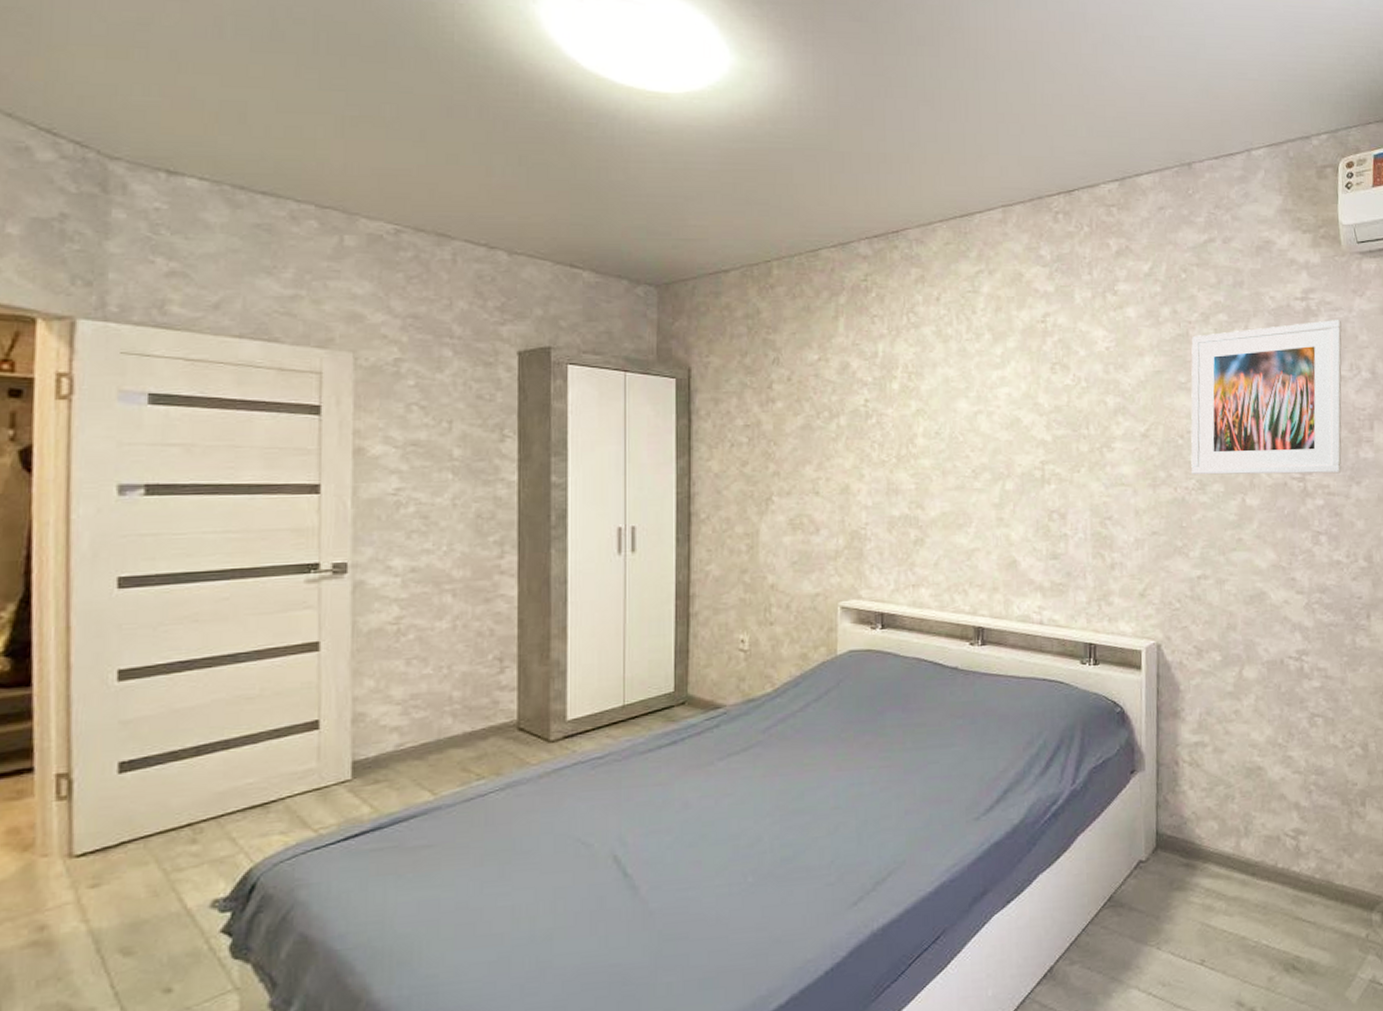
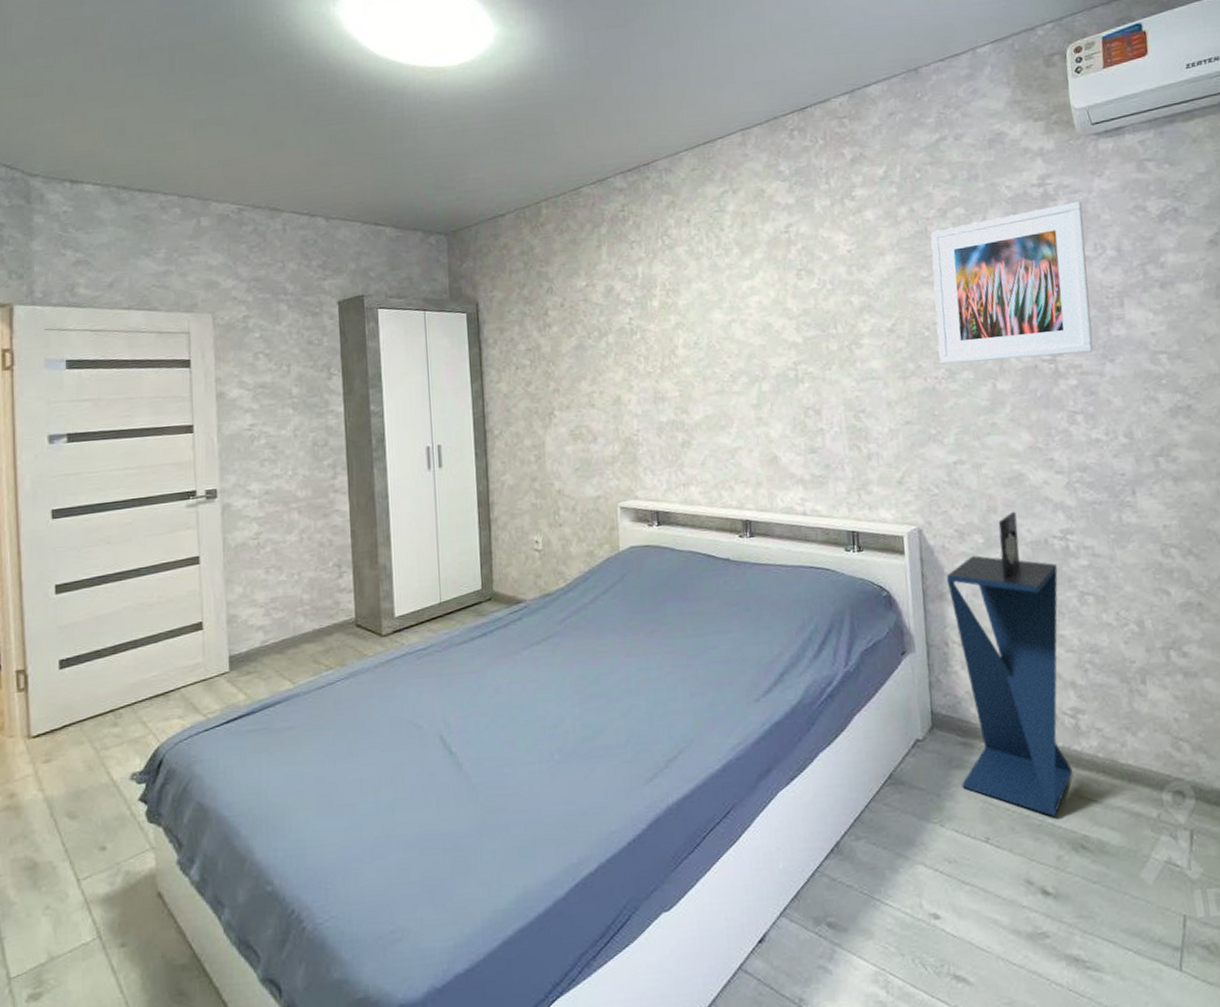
pedestal table: none [1181,629,1291,938] -> present [947,511,1073,817]

